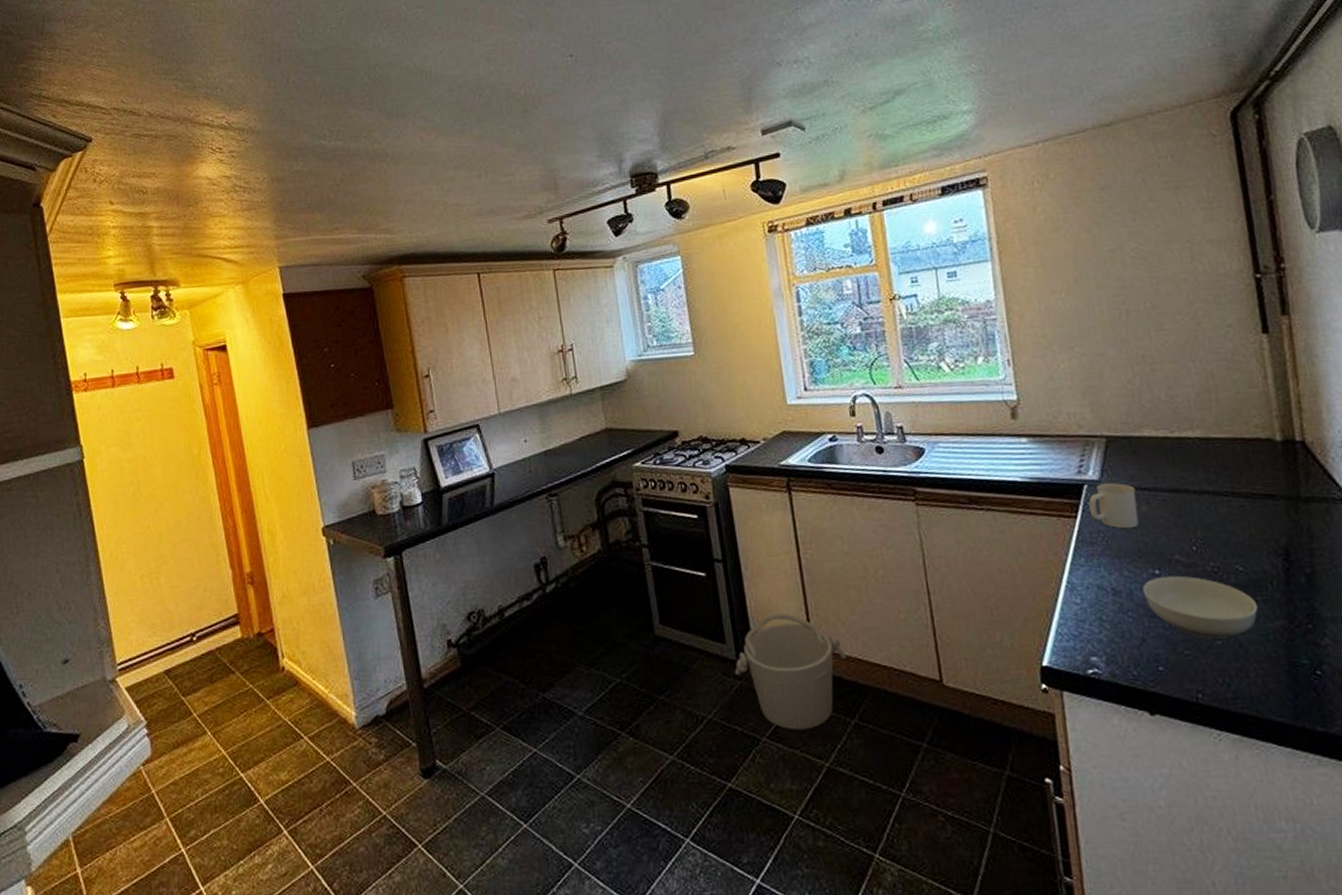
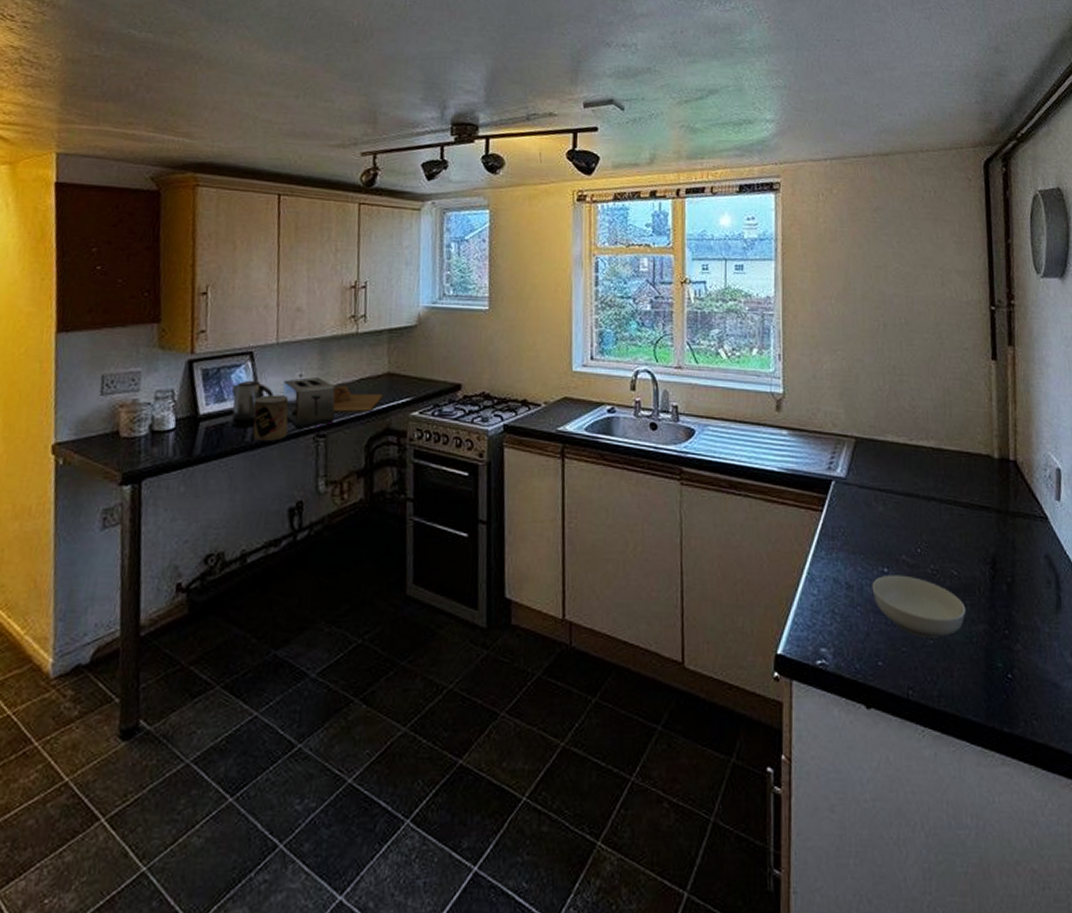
kettle: none [465,450,504,496] -> present [231,380,274,429]
tin can: none [487,461,523,507] -> present [253,395,289,442]
toaster: none [510,441,562,491] -> present [282,377,336,429]
cutting board: none [557,445,605,471] -> present [333,385,384,413]
bucket: present [735,613,847,731] -> none [483,581,597,706]
mug: present [1089,483,1139,529] -> none [835,482,876,527]

